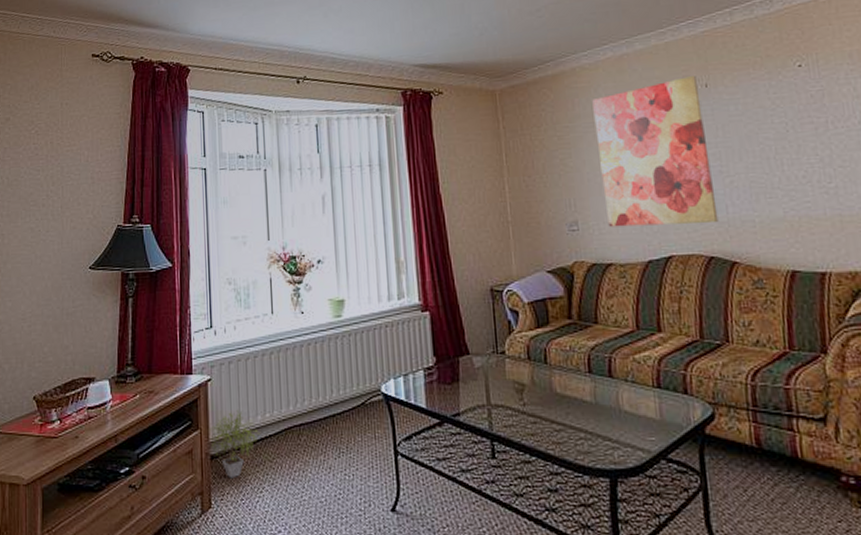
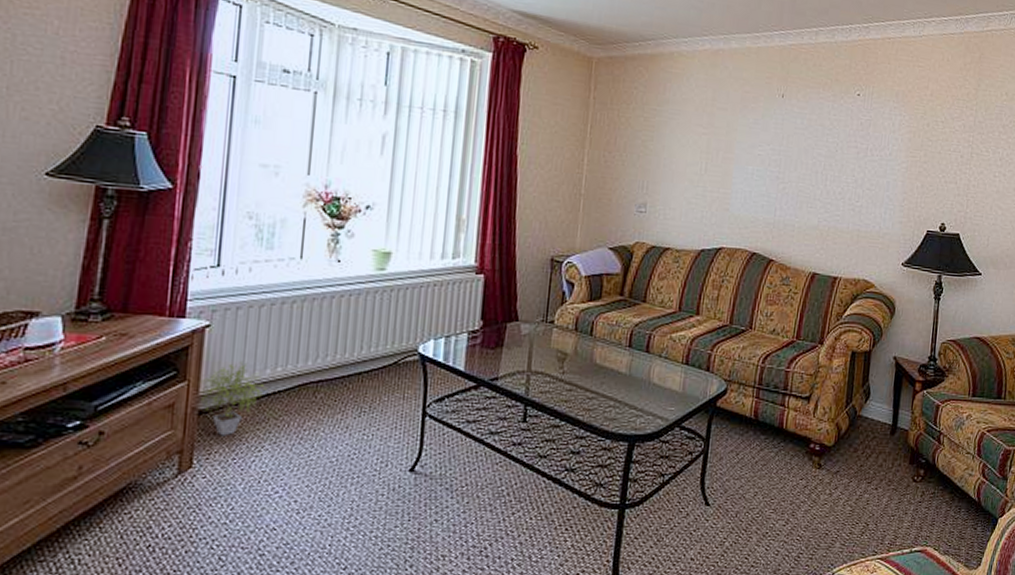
wall art: present [592,76,719,228] -> none [673,84,776,223]

